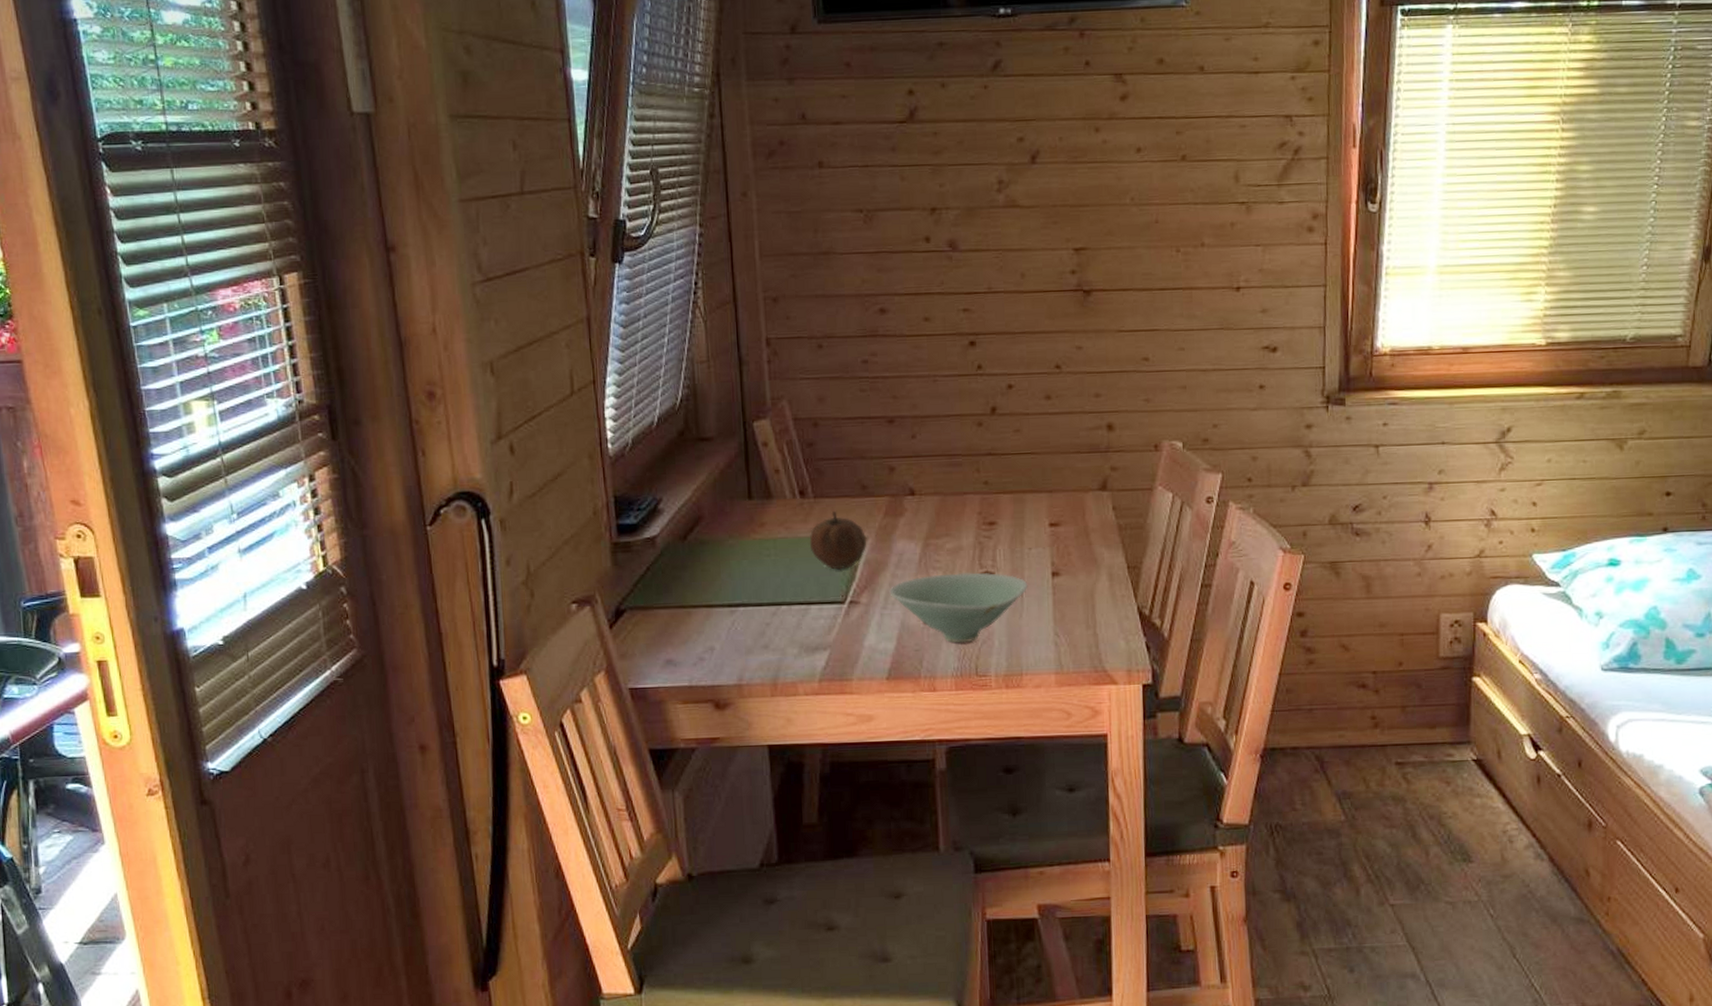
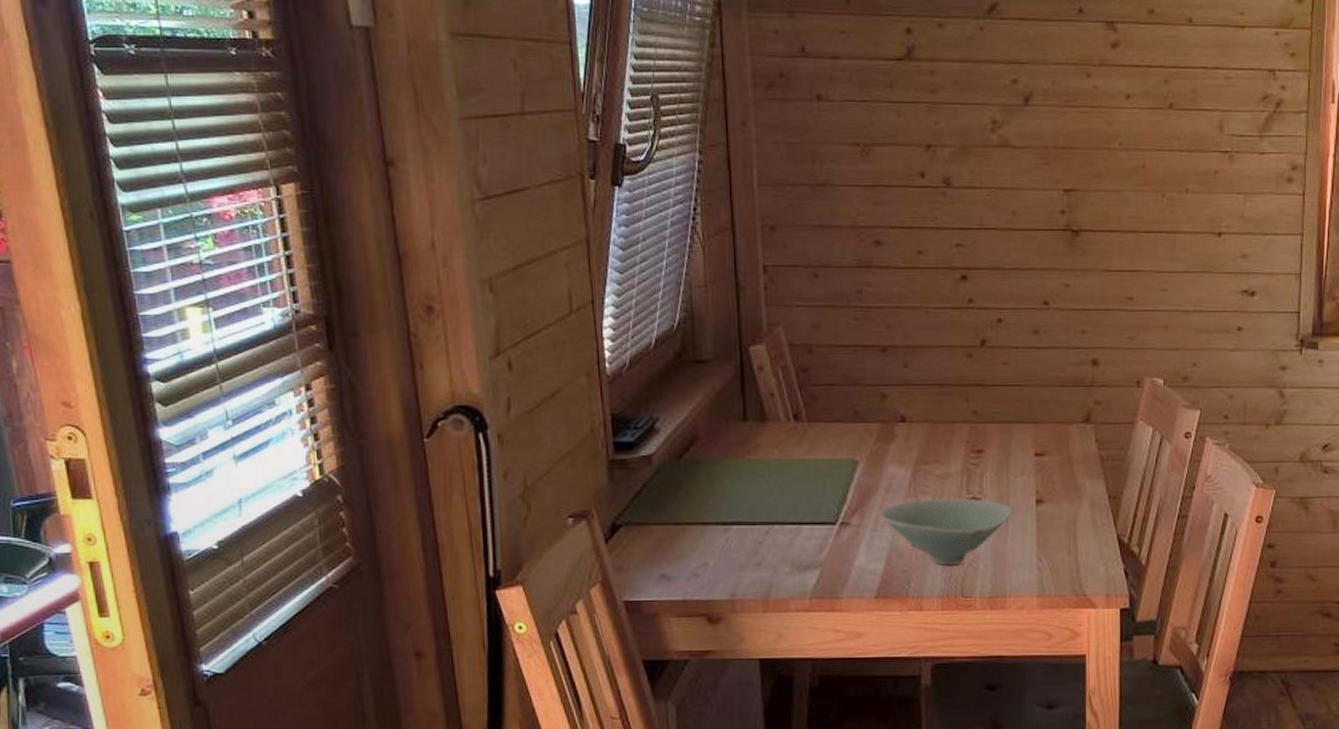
fruit: present [809,510,867,570] -> none [802,435,859,492]

